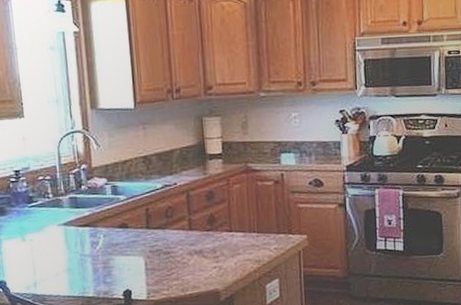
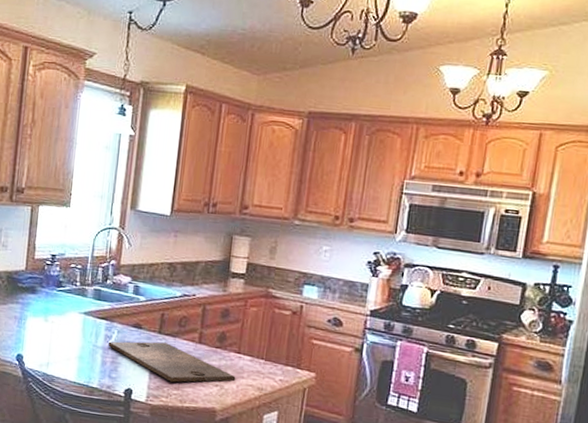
cutting board: none [96,236,233,274] -> present [108,341,236,383]

